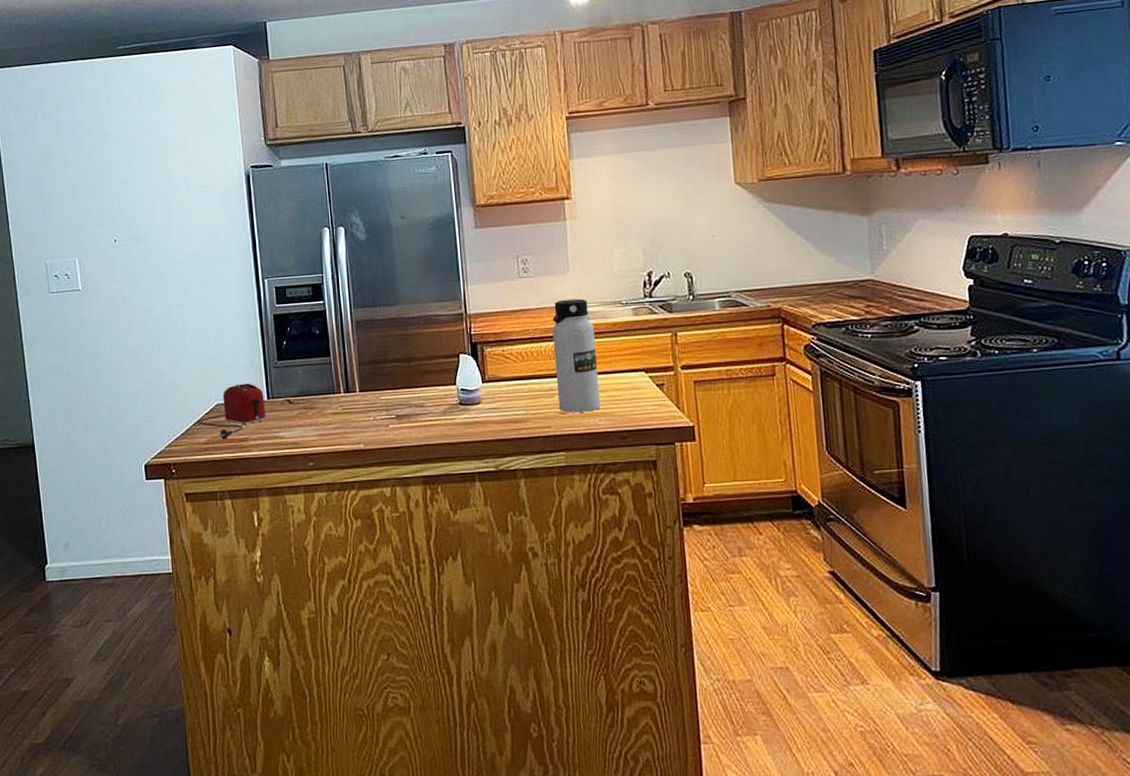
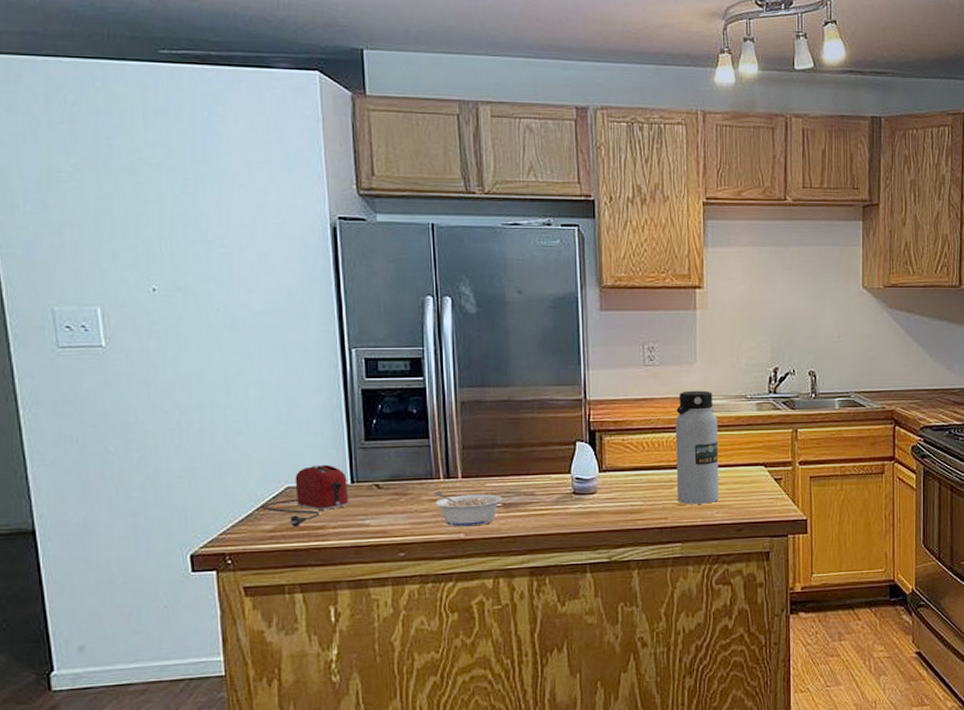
legume: none [336,405,396,438] -> present [433,491,503,527]

